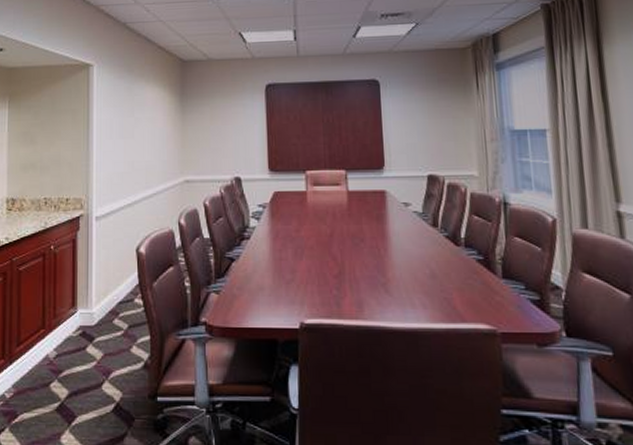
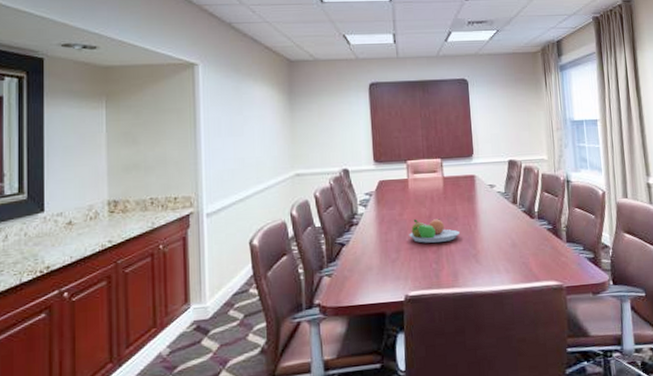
fruit bowl: none [306,237,366,265] -> present [409,219,460,243]

